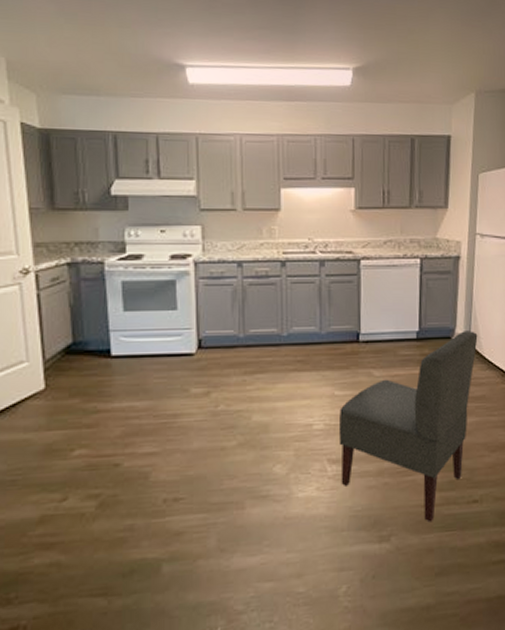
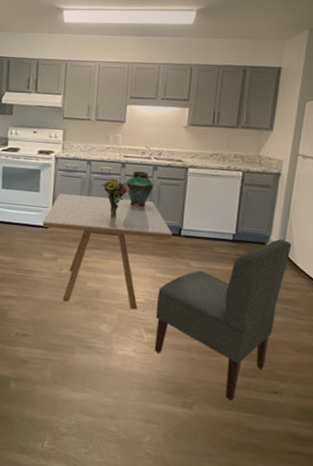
dining table: none [186,305,349,447] -> present [42,193,172,310]
bouquet: none [258,282,297,331] -> present [101,179,131,218]
vase: none [289,270,322,315] -> present [126,171,154,208]

